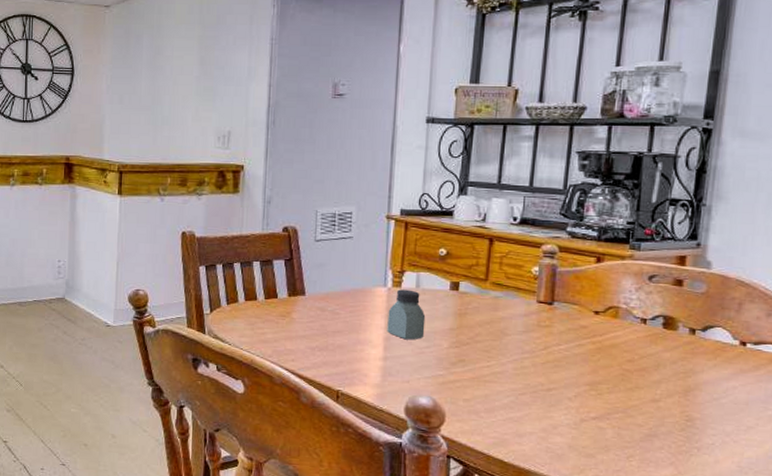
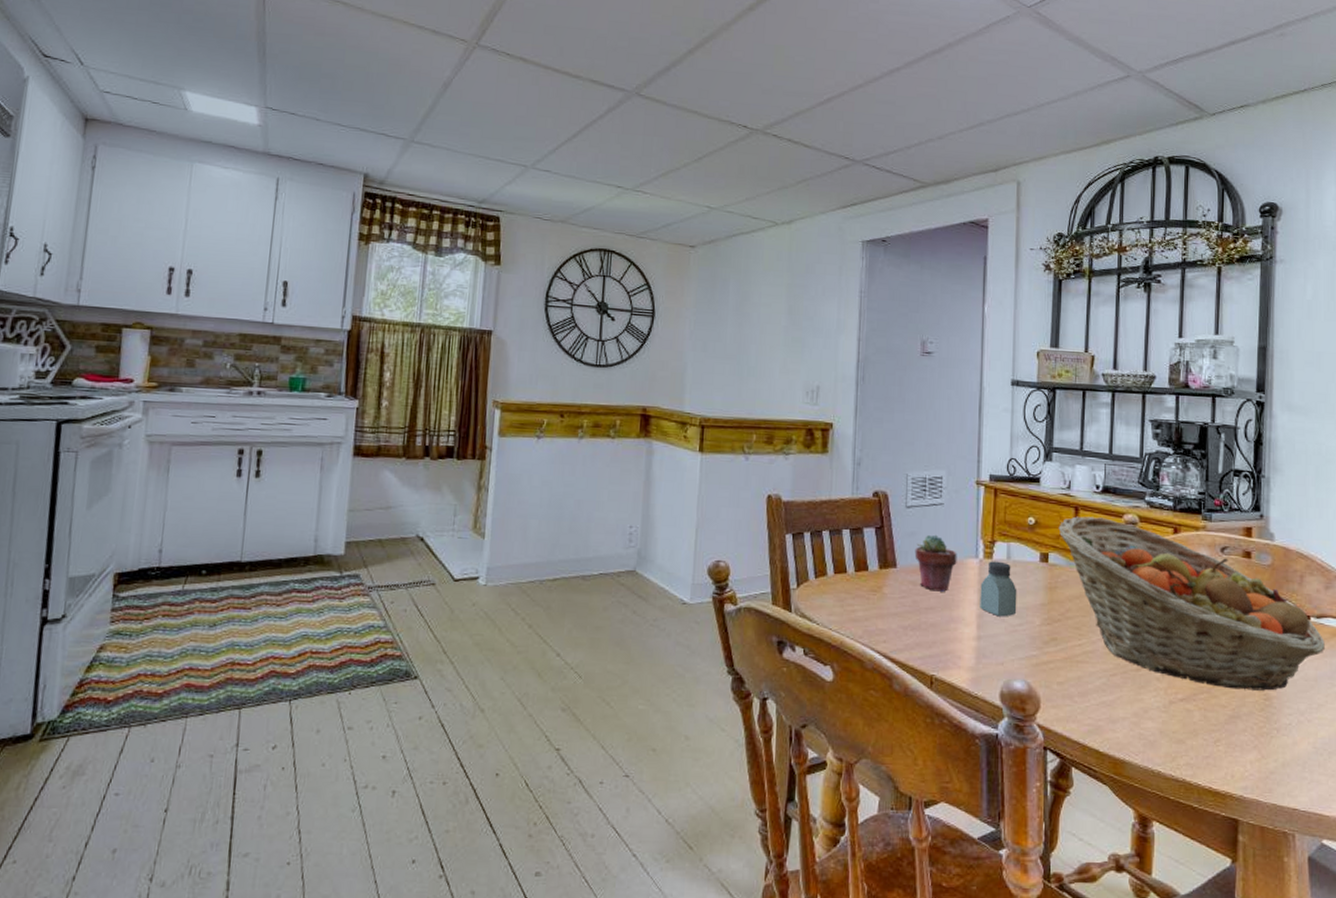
potted succulent: none [323,265,366,317] -> present [914,534,957,592]
fruit basket: none [471,247,762,413] -> present [1058,516,1326,691]

